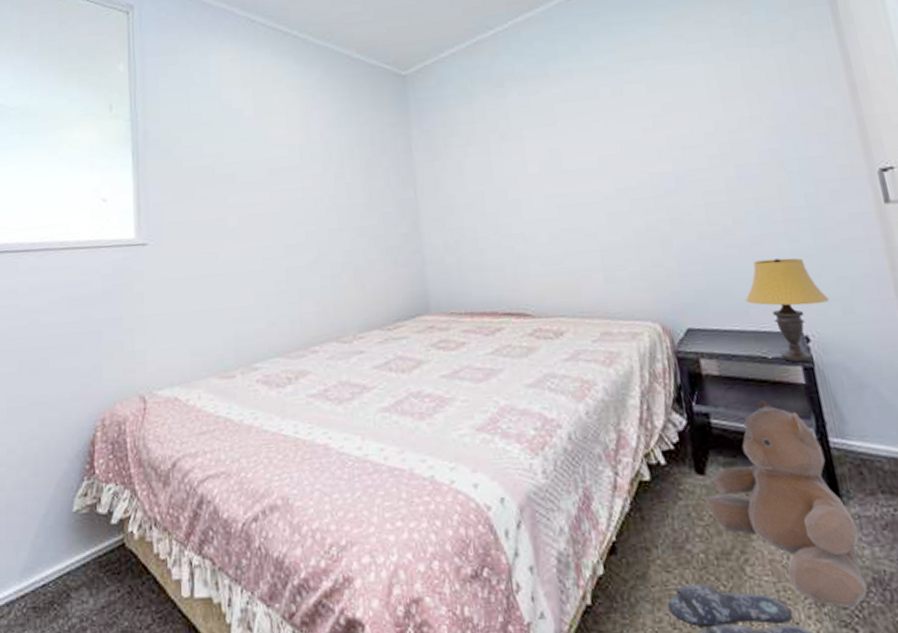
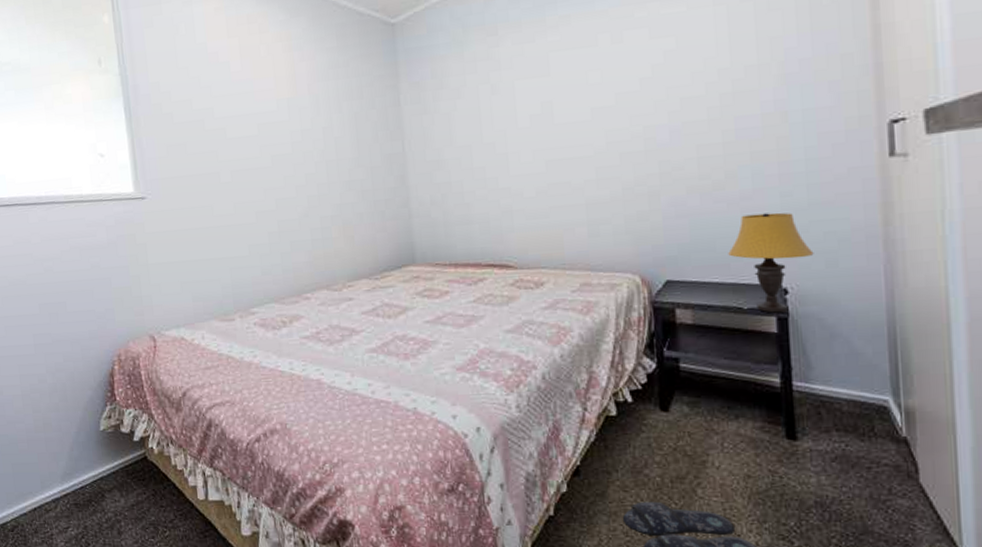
teddy bear: present [705,400,868,609] -> none [667,347,809,526]

